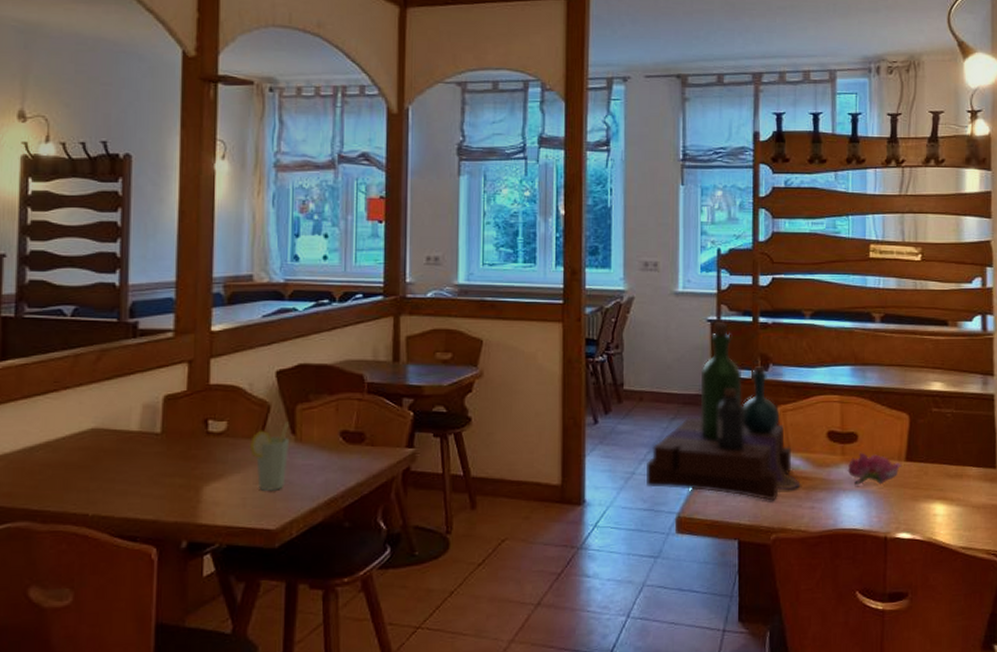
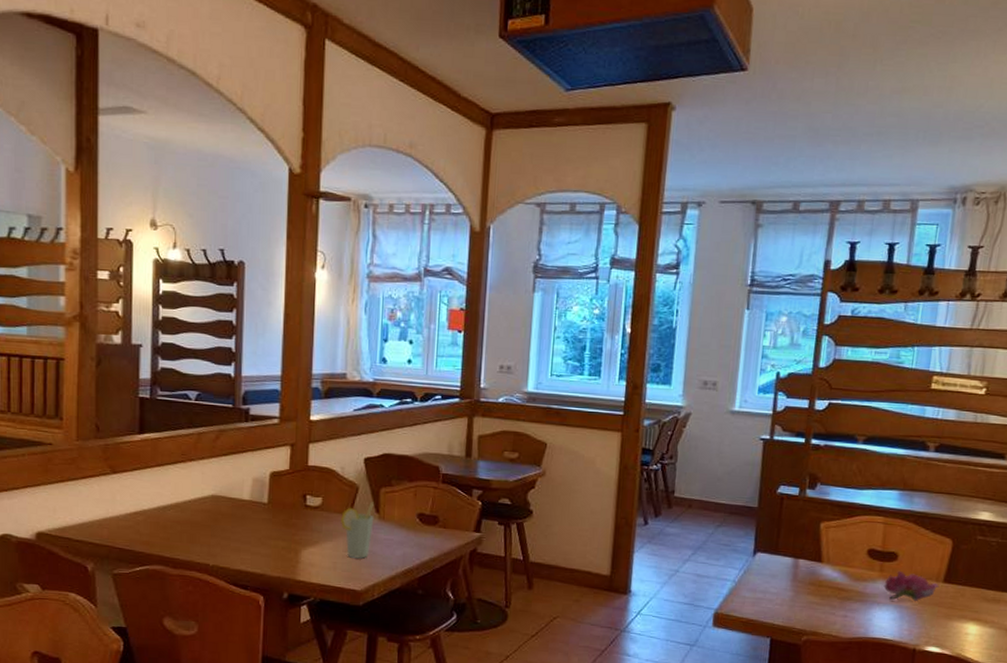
bottle: present [646,322,801,501] -> none [688,441,836,607]

